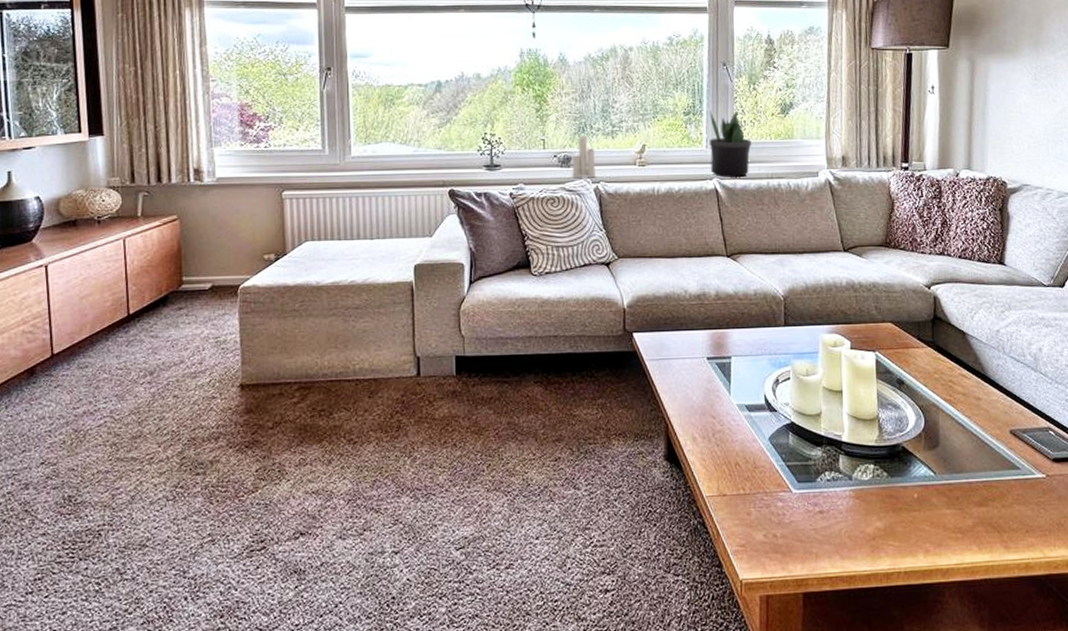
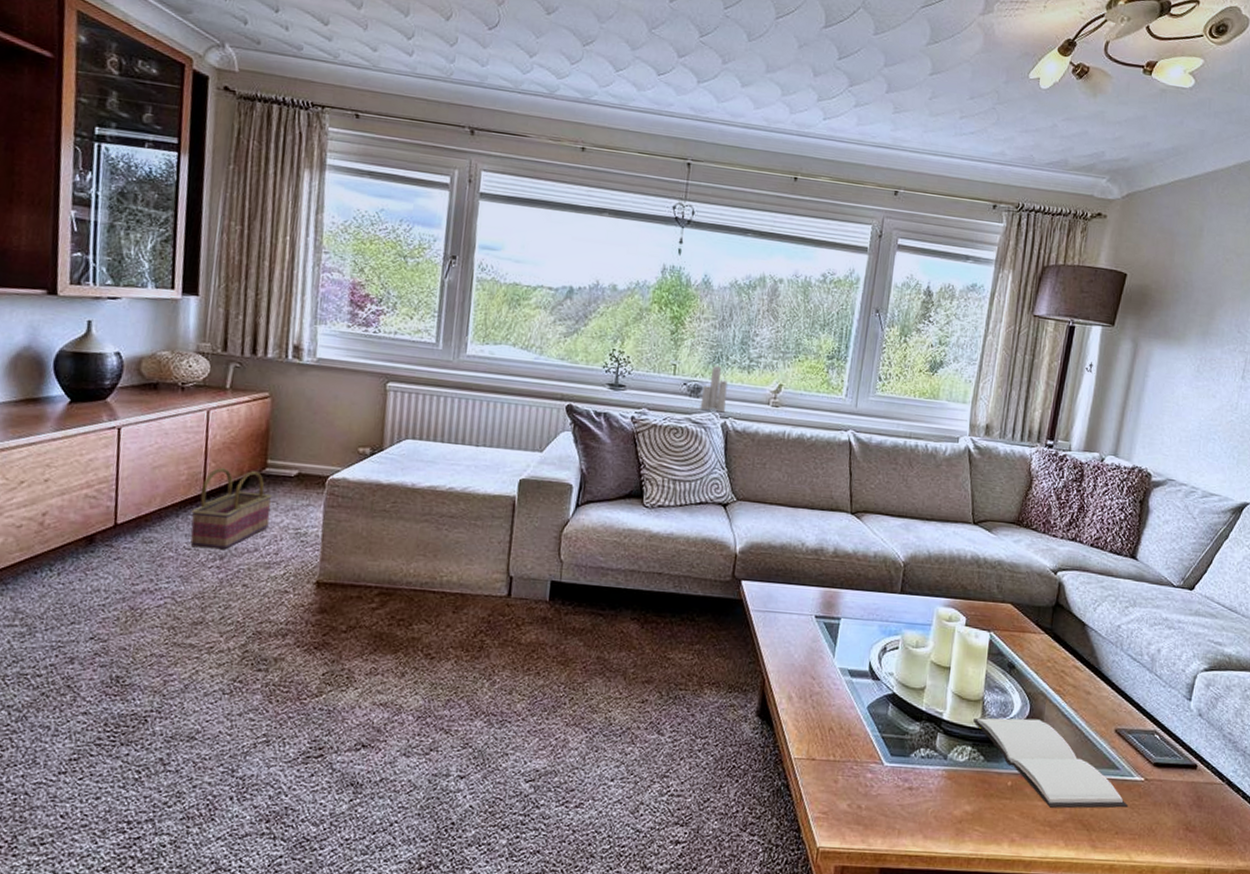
basket: none [119,289,191,367] -> present [190,468,273,550]
planter: present [709,111,752,177] -> none [847,358,894,432]
book: none [872,430,1035,514] -> present [973,717,1129,809]

